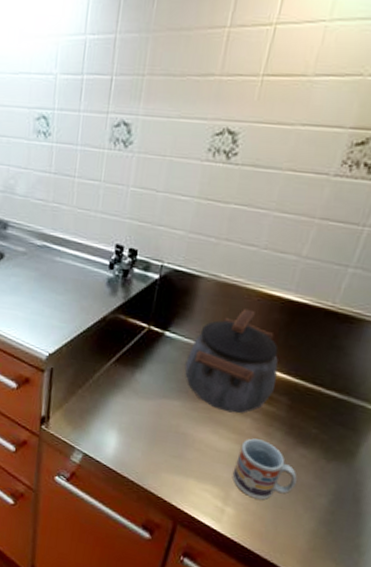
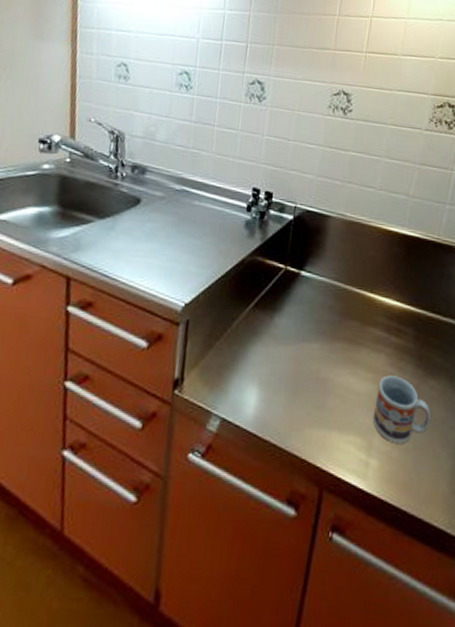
kettle: present [184,308,279,414] -> none [321,244,402,351]

